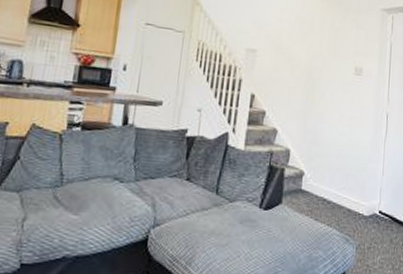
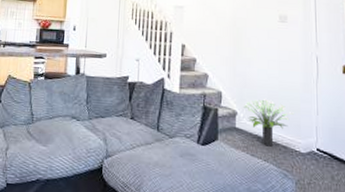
potted plant: none [310,157,362,210] -> present [243,98,295,147]

